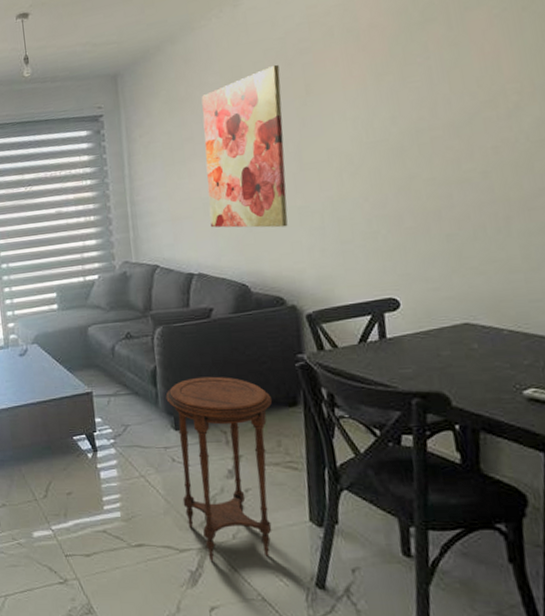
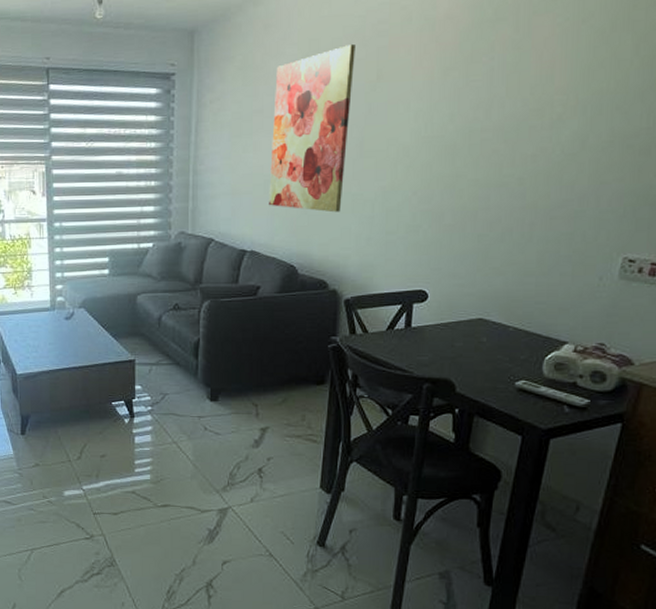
side table: present [165,376,272,561] -> none [205,352,302,521]

